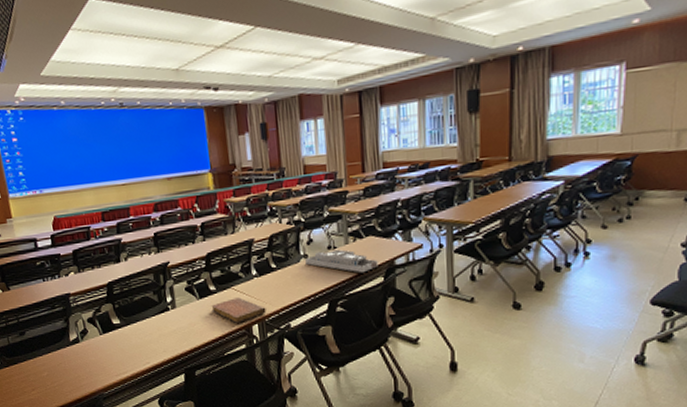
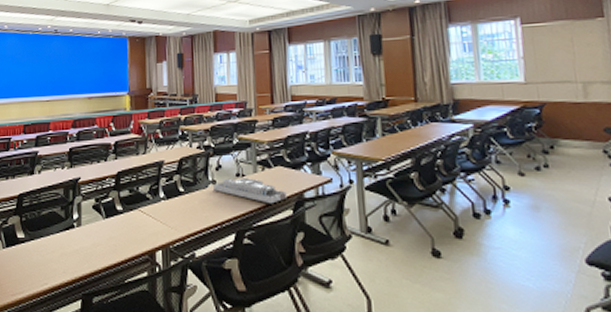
notebook: present [211,297,266,323] -> none [116,220,171,247]

